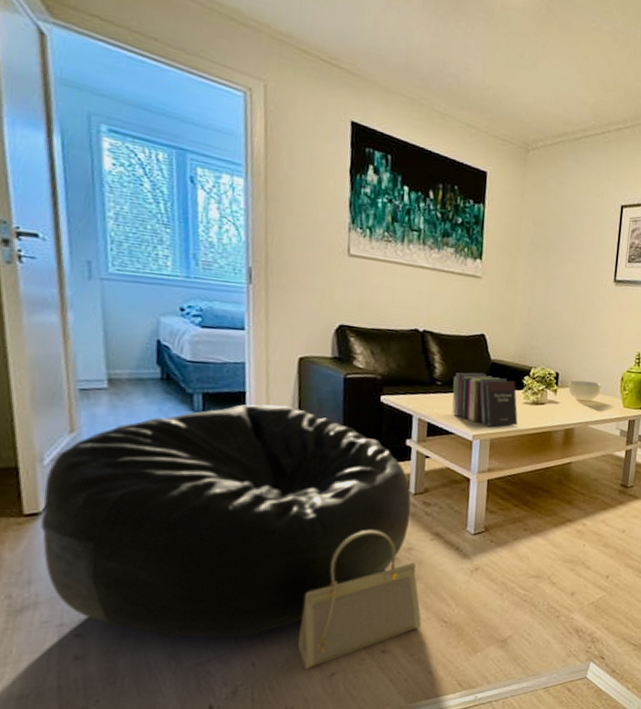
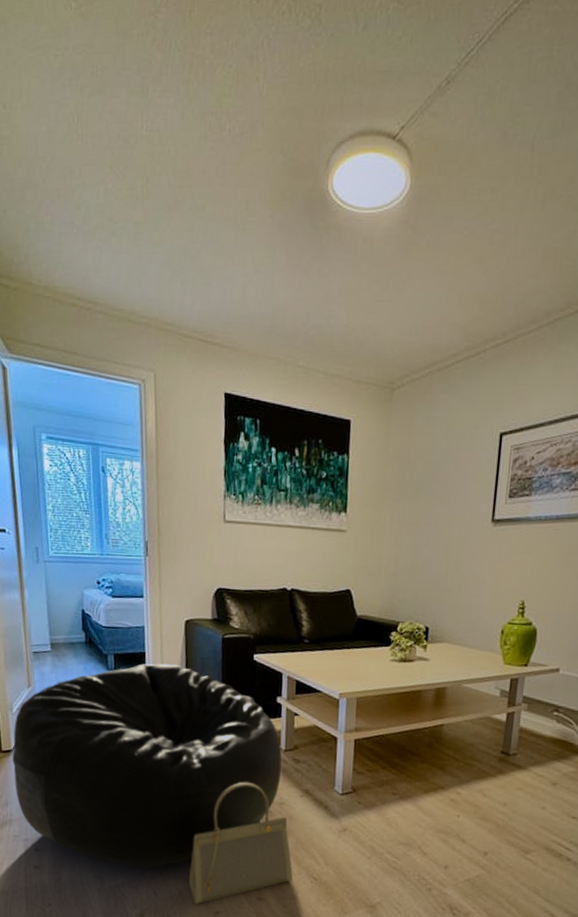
books: present [452,372,518,428] -> none [319,629,385,686]
bowl: present [568,380,602,402] -> none [439,634,478,658]

